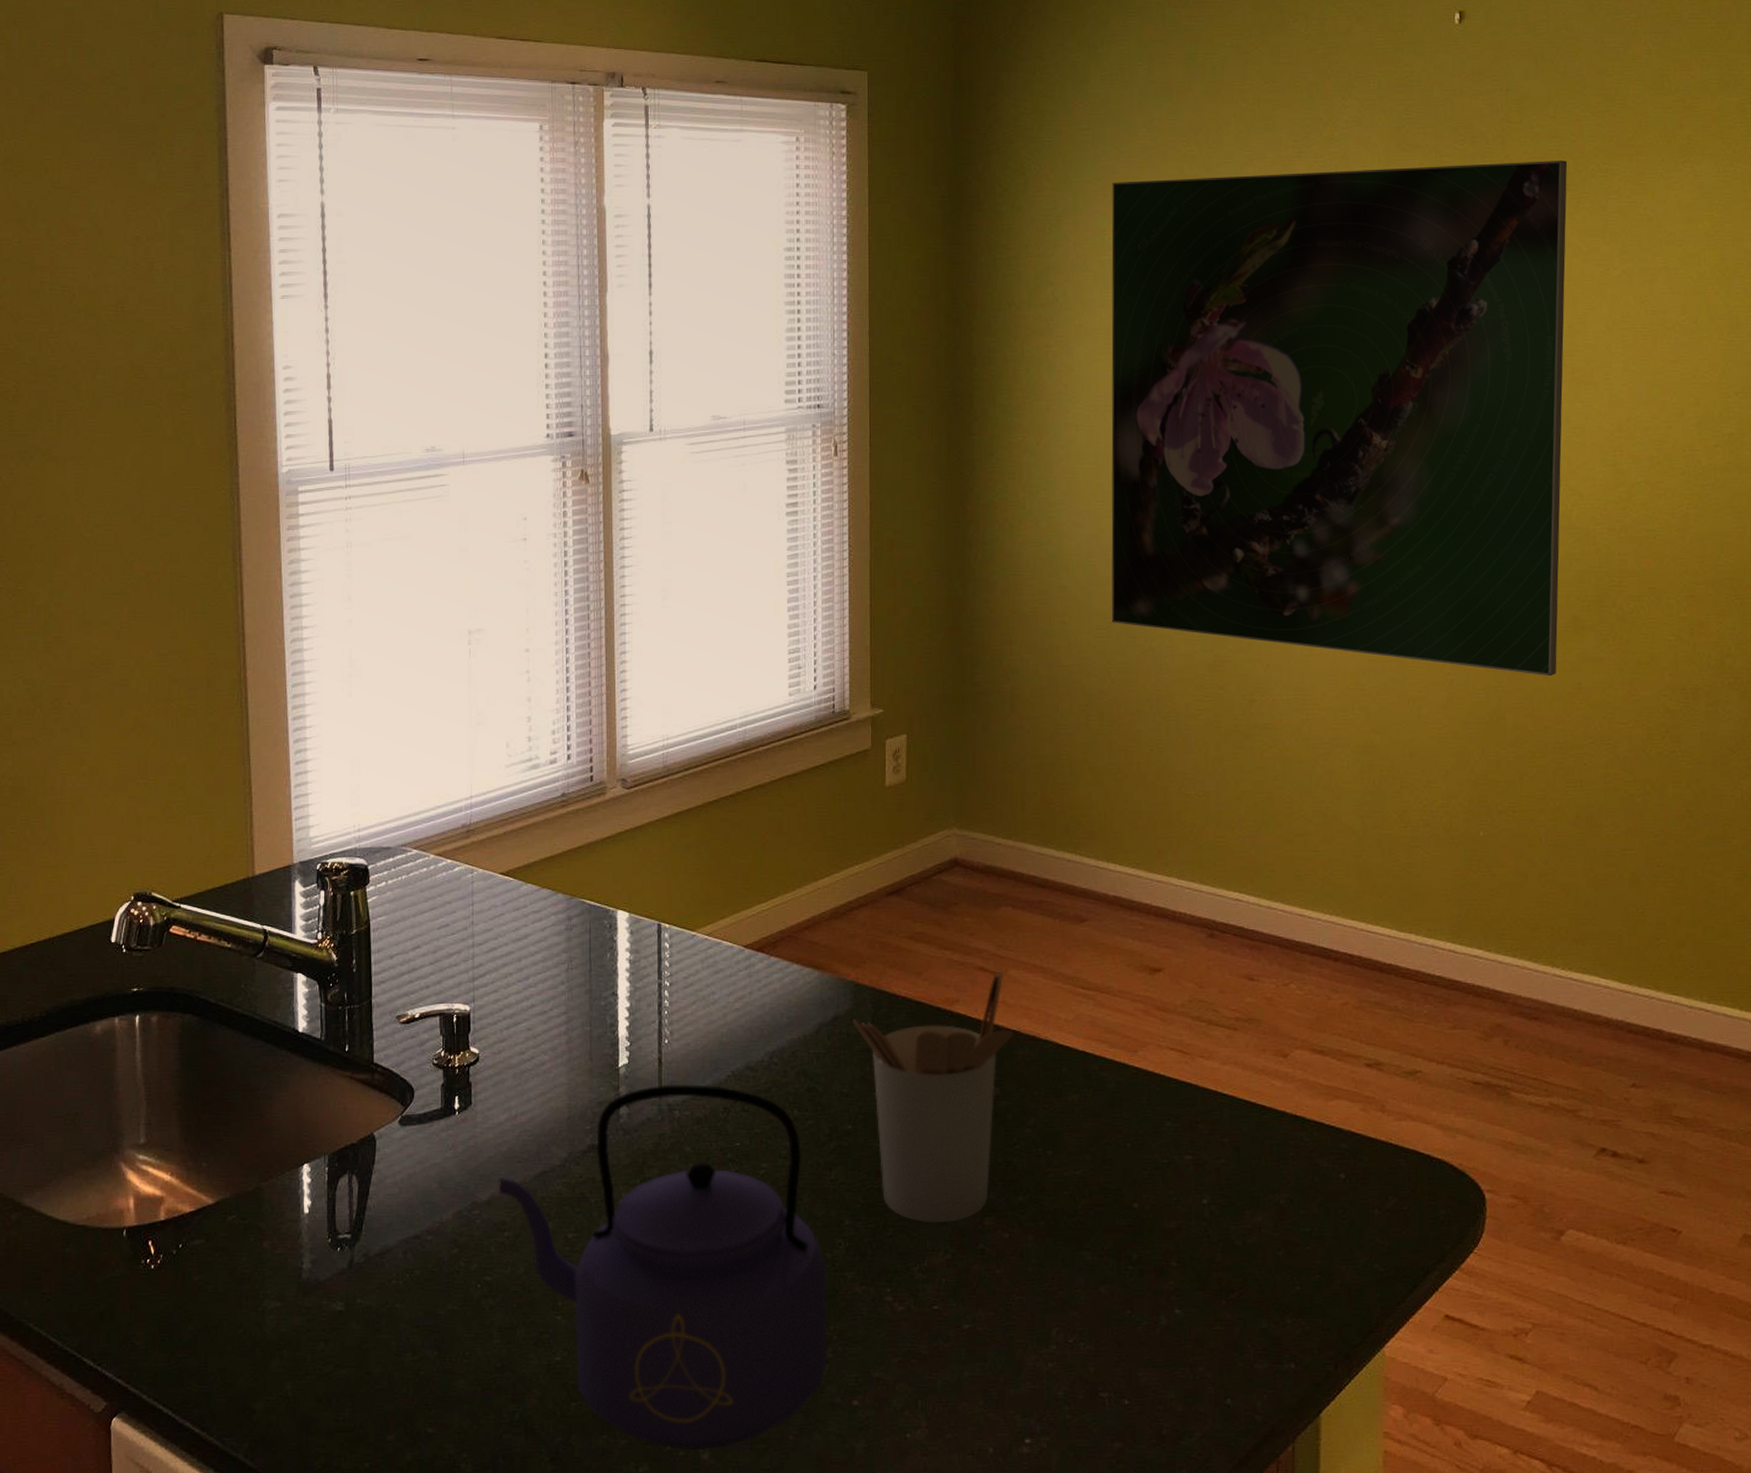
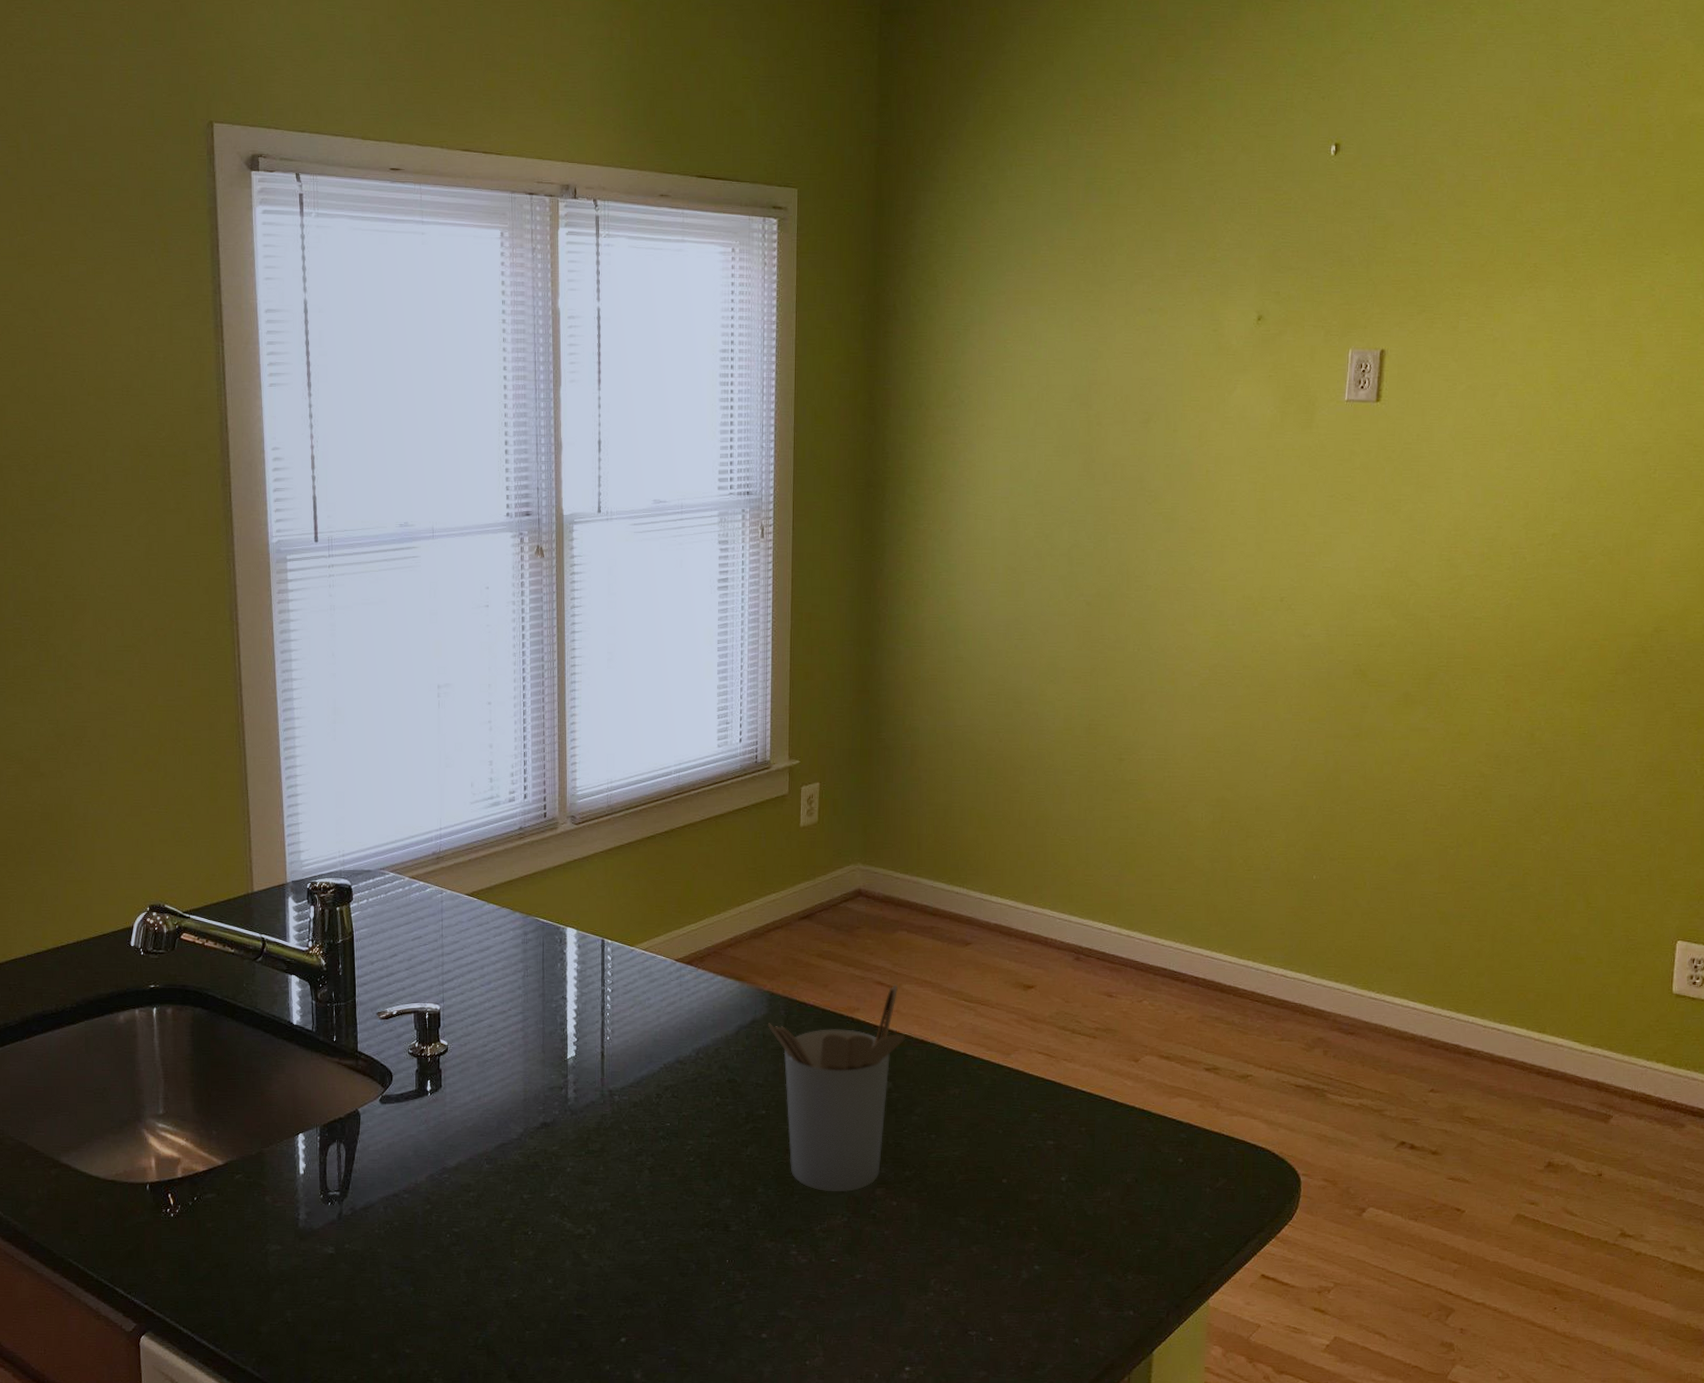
kettle: present [498,1084,828,1450] -> none [464,1074,742,1371]
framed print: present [1111,161,1568,677] -> none [1001,284,1425,744]

